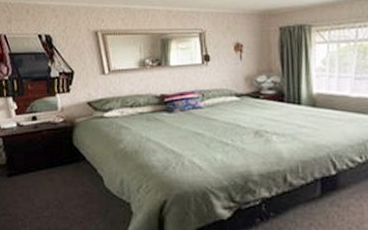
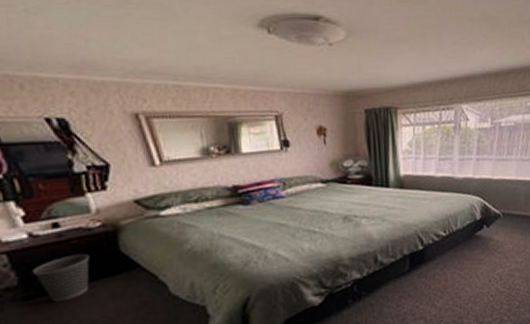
wastebasket: none [15,143,53,182] -> present [31,253,91,302]

